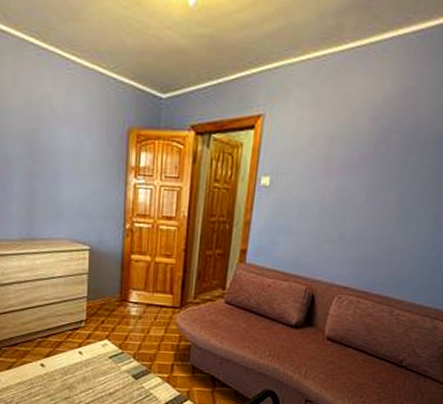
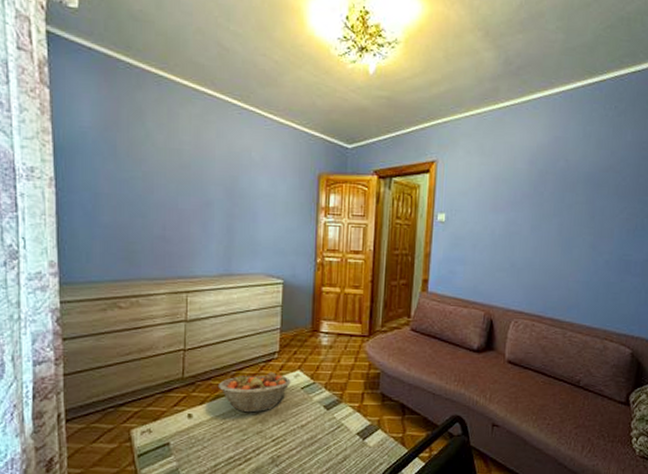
fruit basket: none [24,340,98,379] -> present [217,372,291,413]

